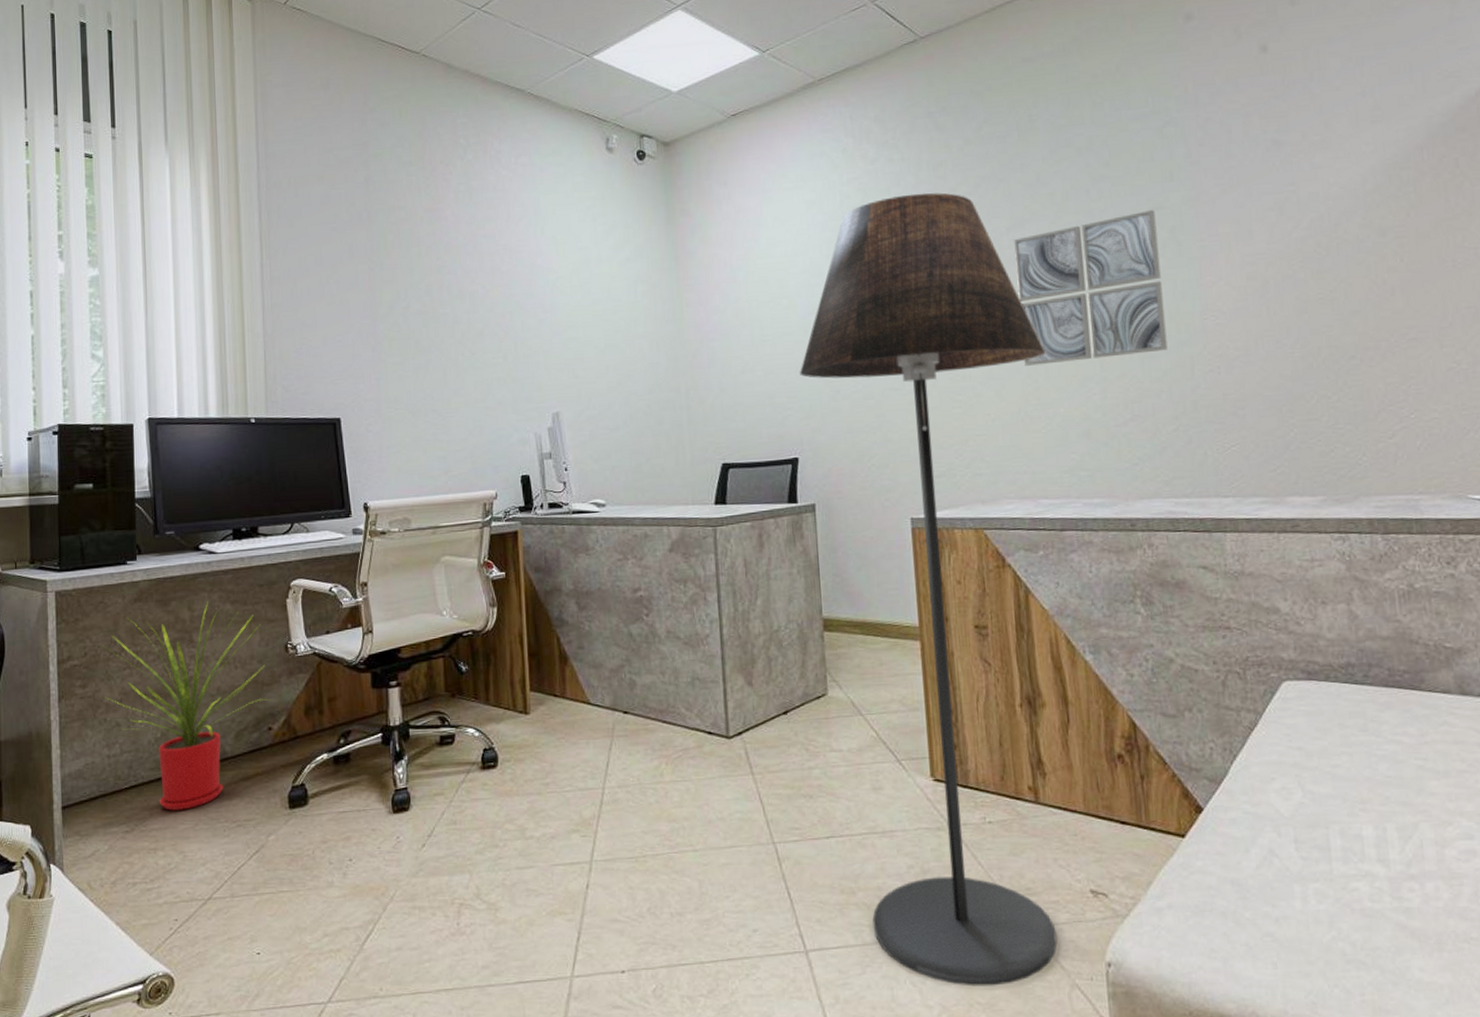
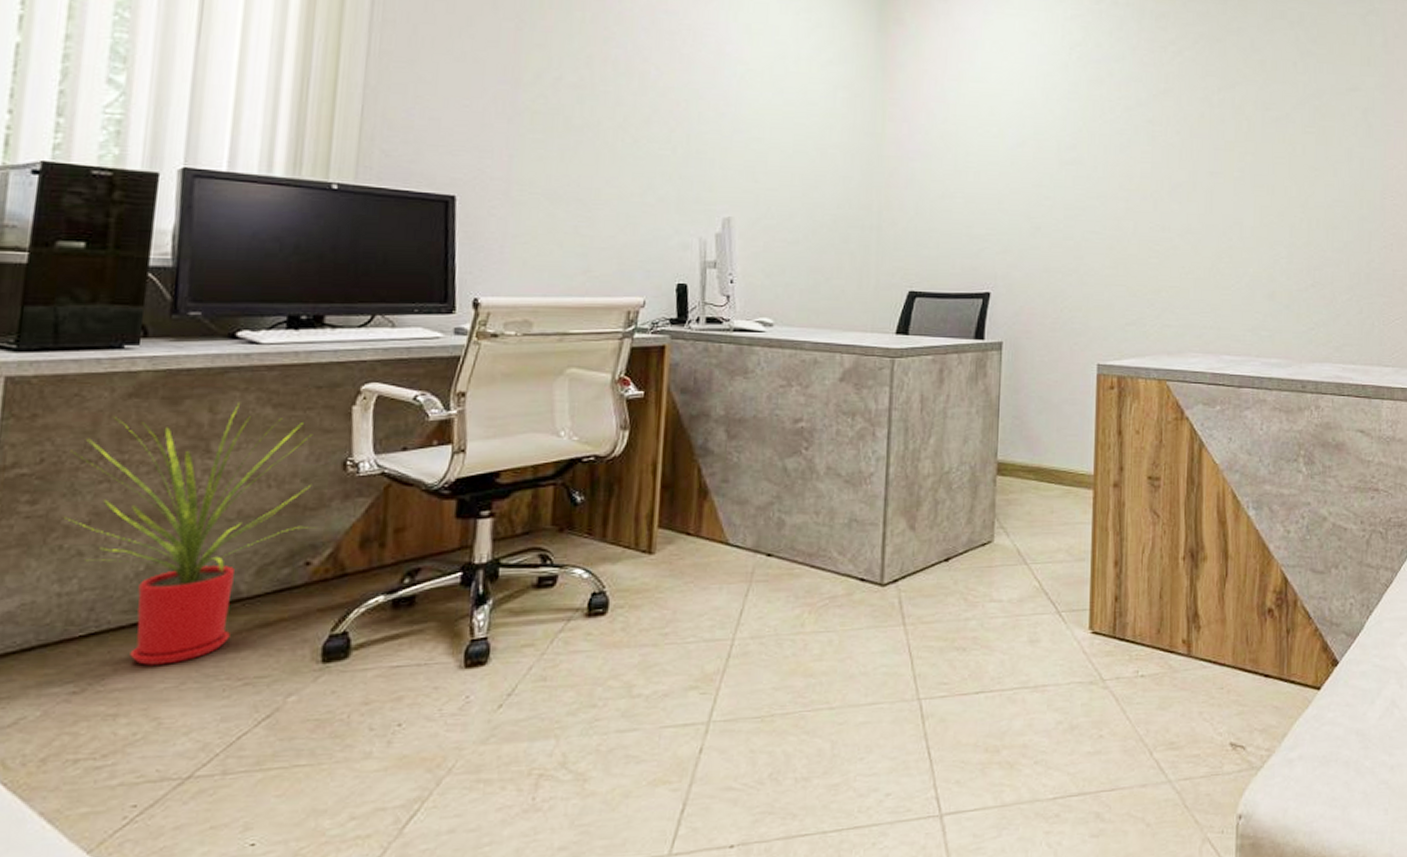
floor lamp: present [800,192,1058,987] -> none [1002,40,1242,845]
wall art: present [1014,209,1168,366] -> none [1221,90,1352,225]

